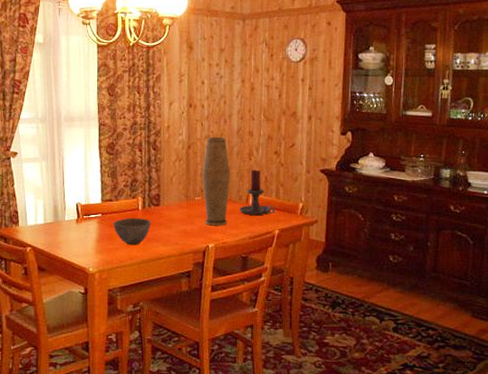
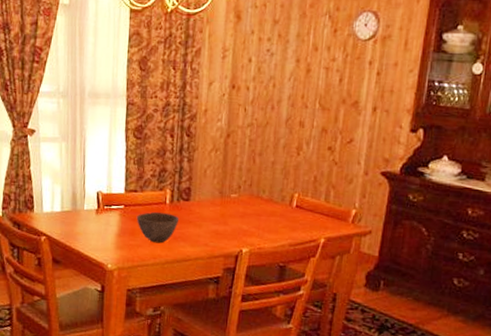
vase: present [203,137,231,226] -> none [240,125,275,229]
candle holder: present [240,169,274,215] -> none [281,166,322,220]

